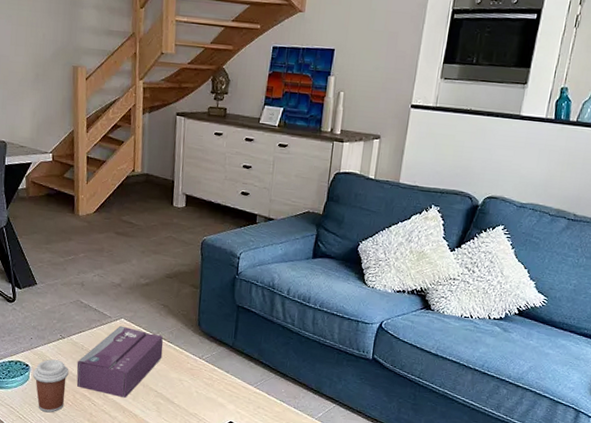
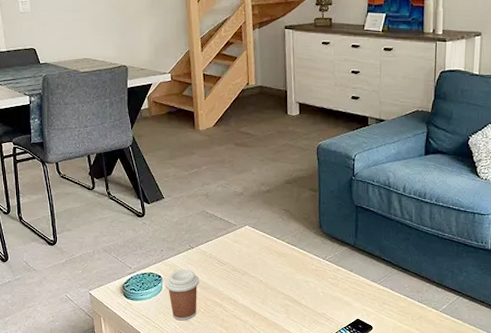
tissue box: present [76,325,163,398] -> none [206,232,288,302]

